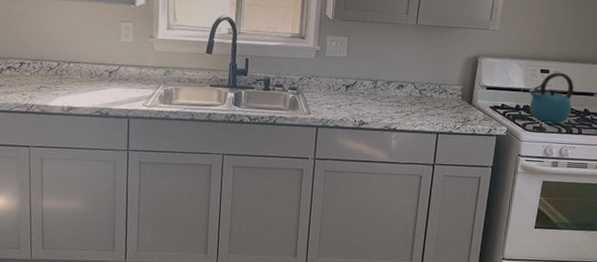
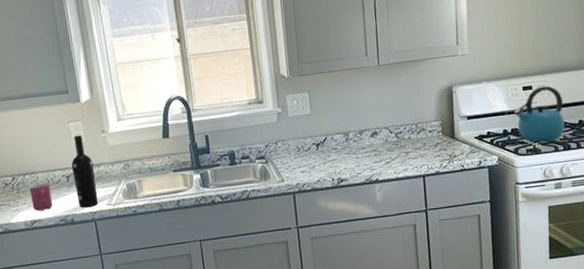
mug: none [72,73,92,99] -> present [29,183,53,211]
wine bottle: none [115,35,137,105] -> present [71,134,99,208]

